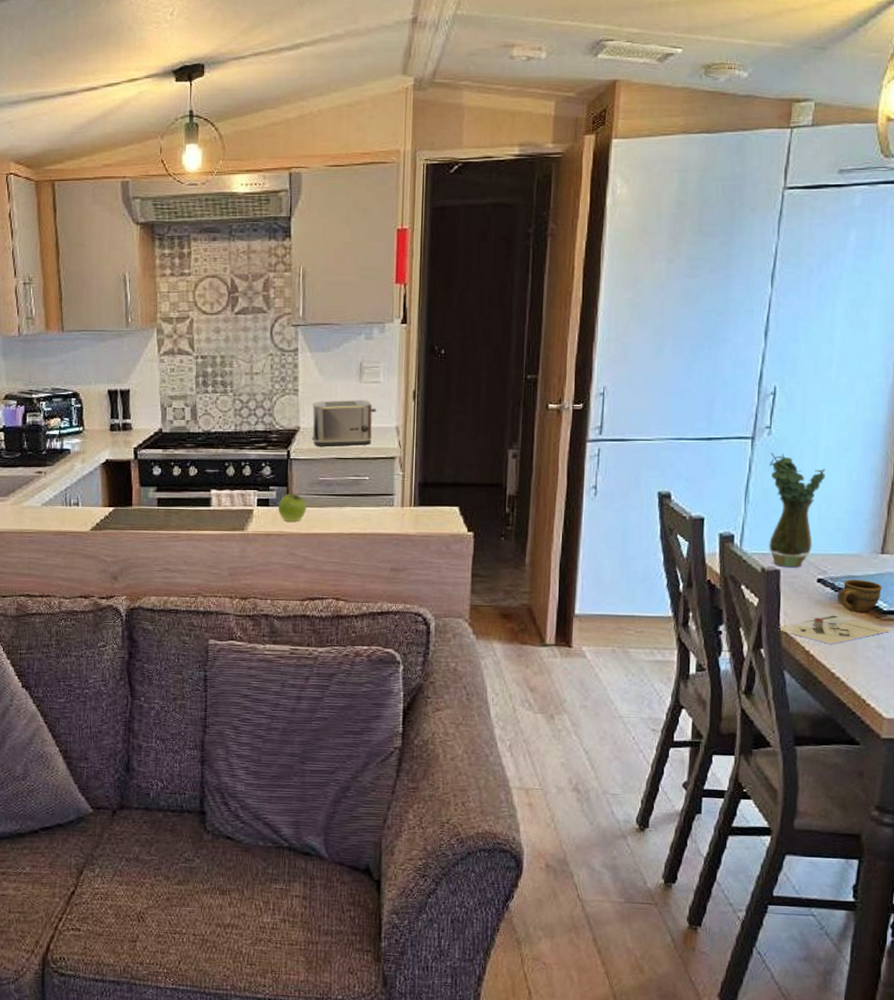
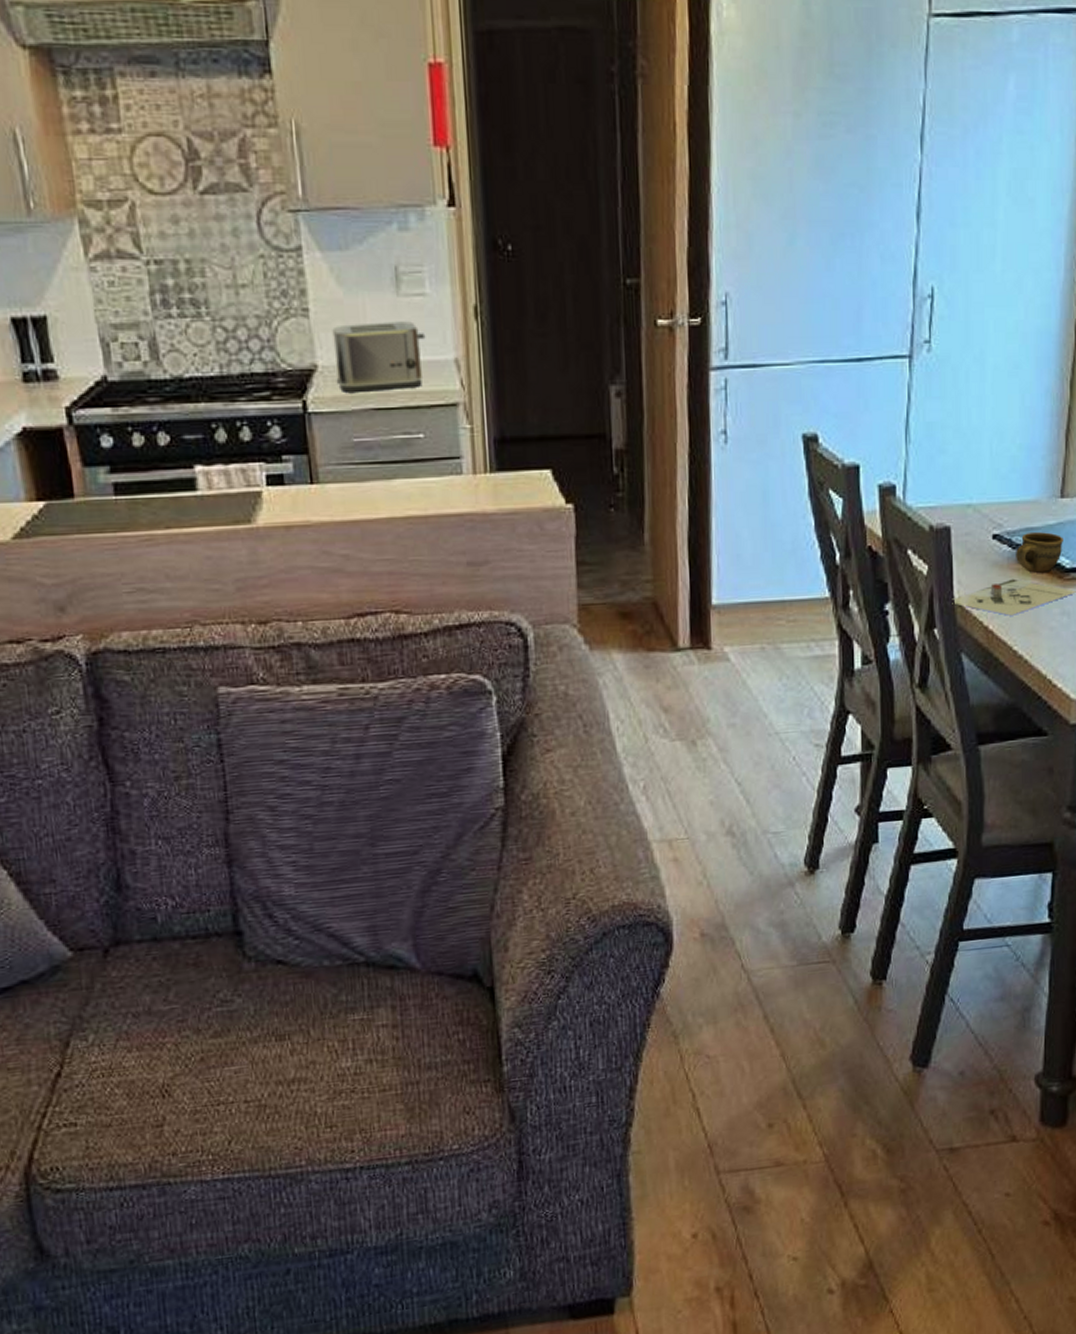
fruit: present [278,493,307,522] -> none [297,464,341,506]
vase: present [769,452,826,568] -> none [931,375,995,523]

